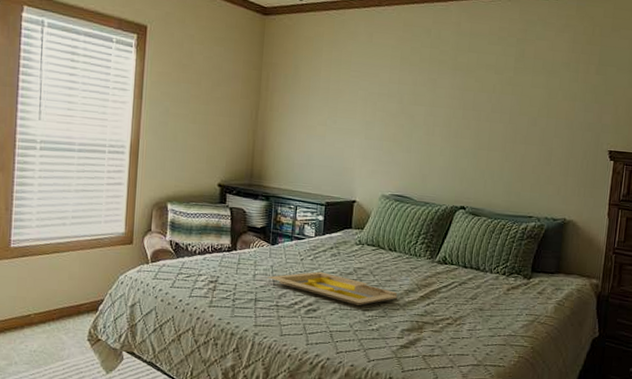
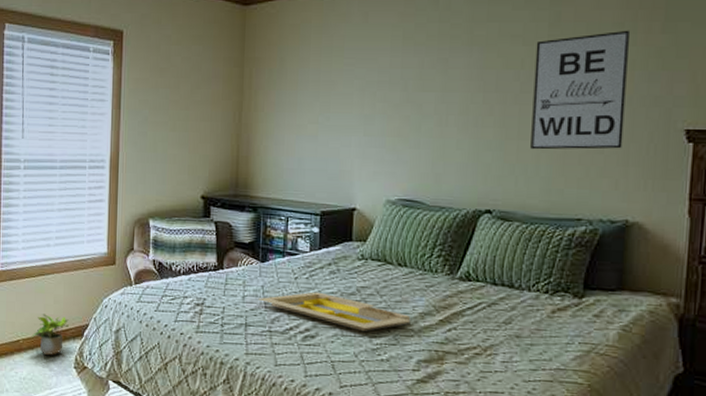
potted plant: none [43,289,83,329] -> present [31,314,69,356]
wall art: none [497,69,574,163] -> present [530,30,631,150]

